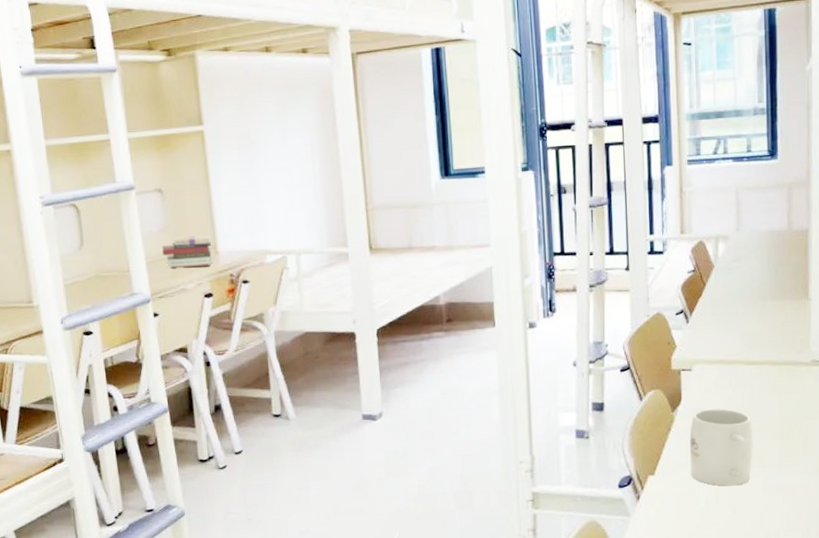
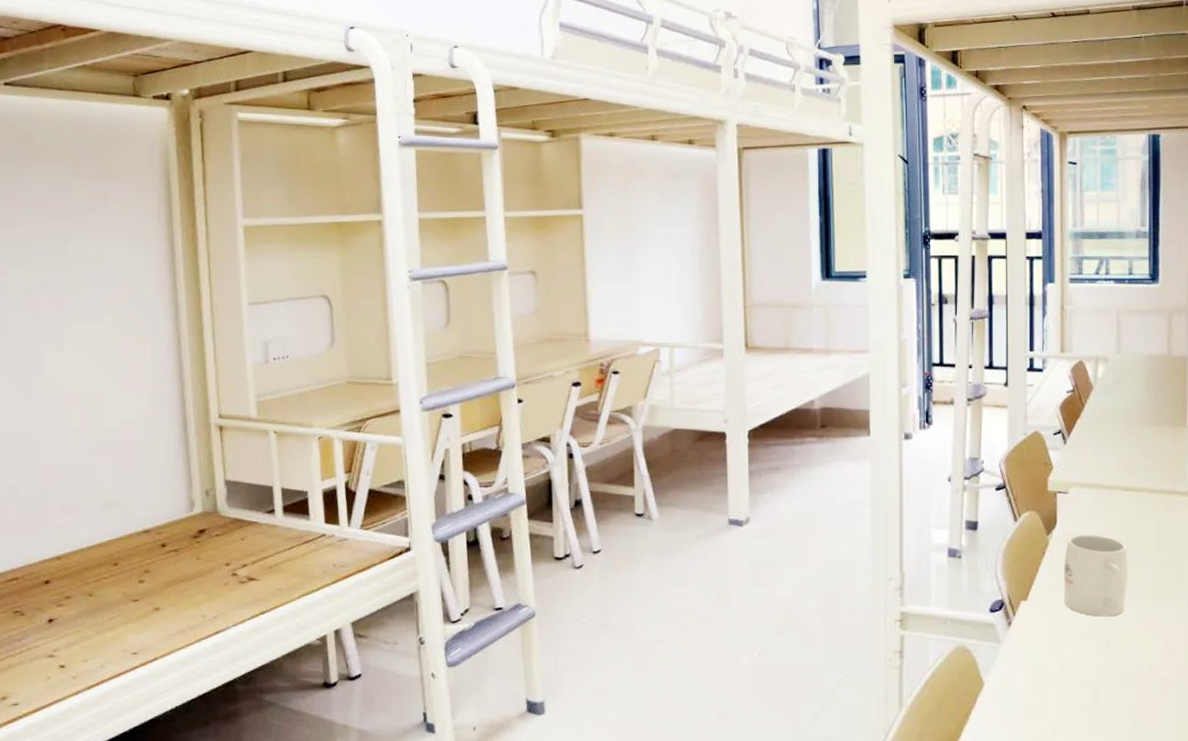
books: present [161,235,214,269] -> none [531,321,585,355]

